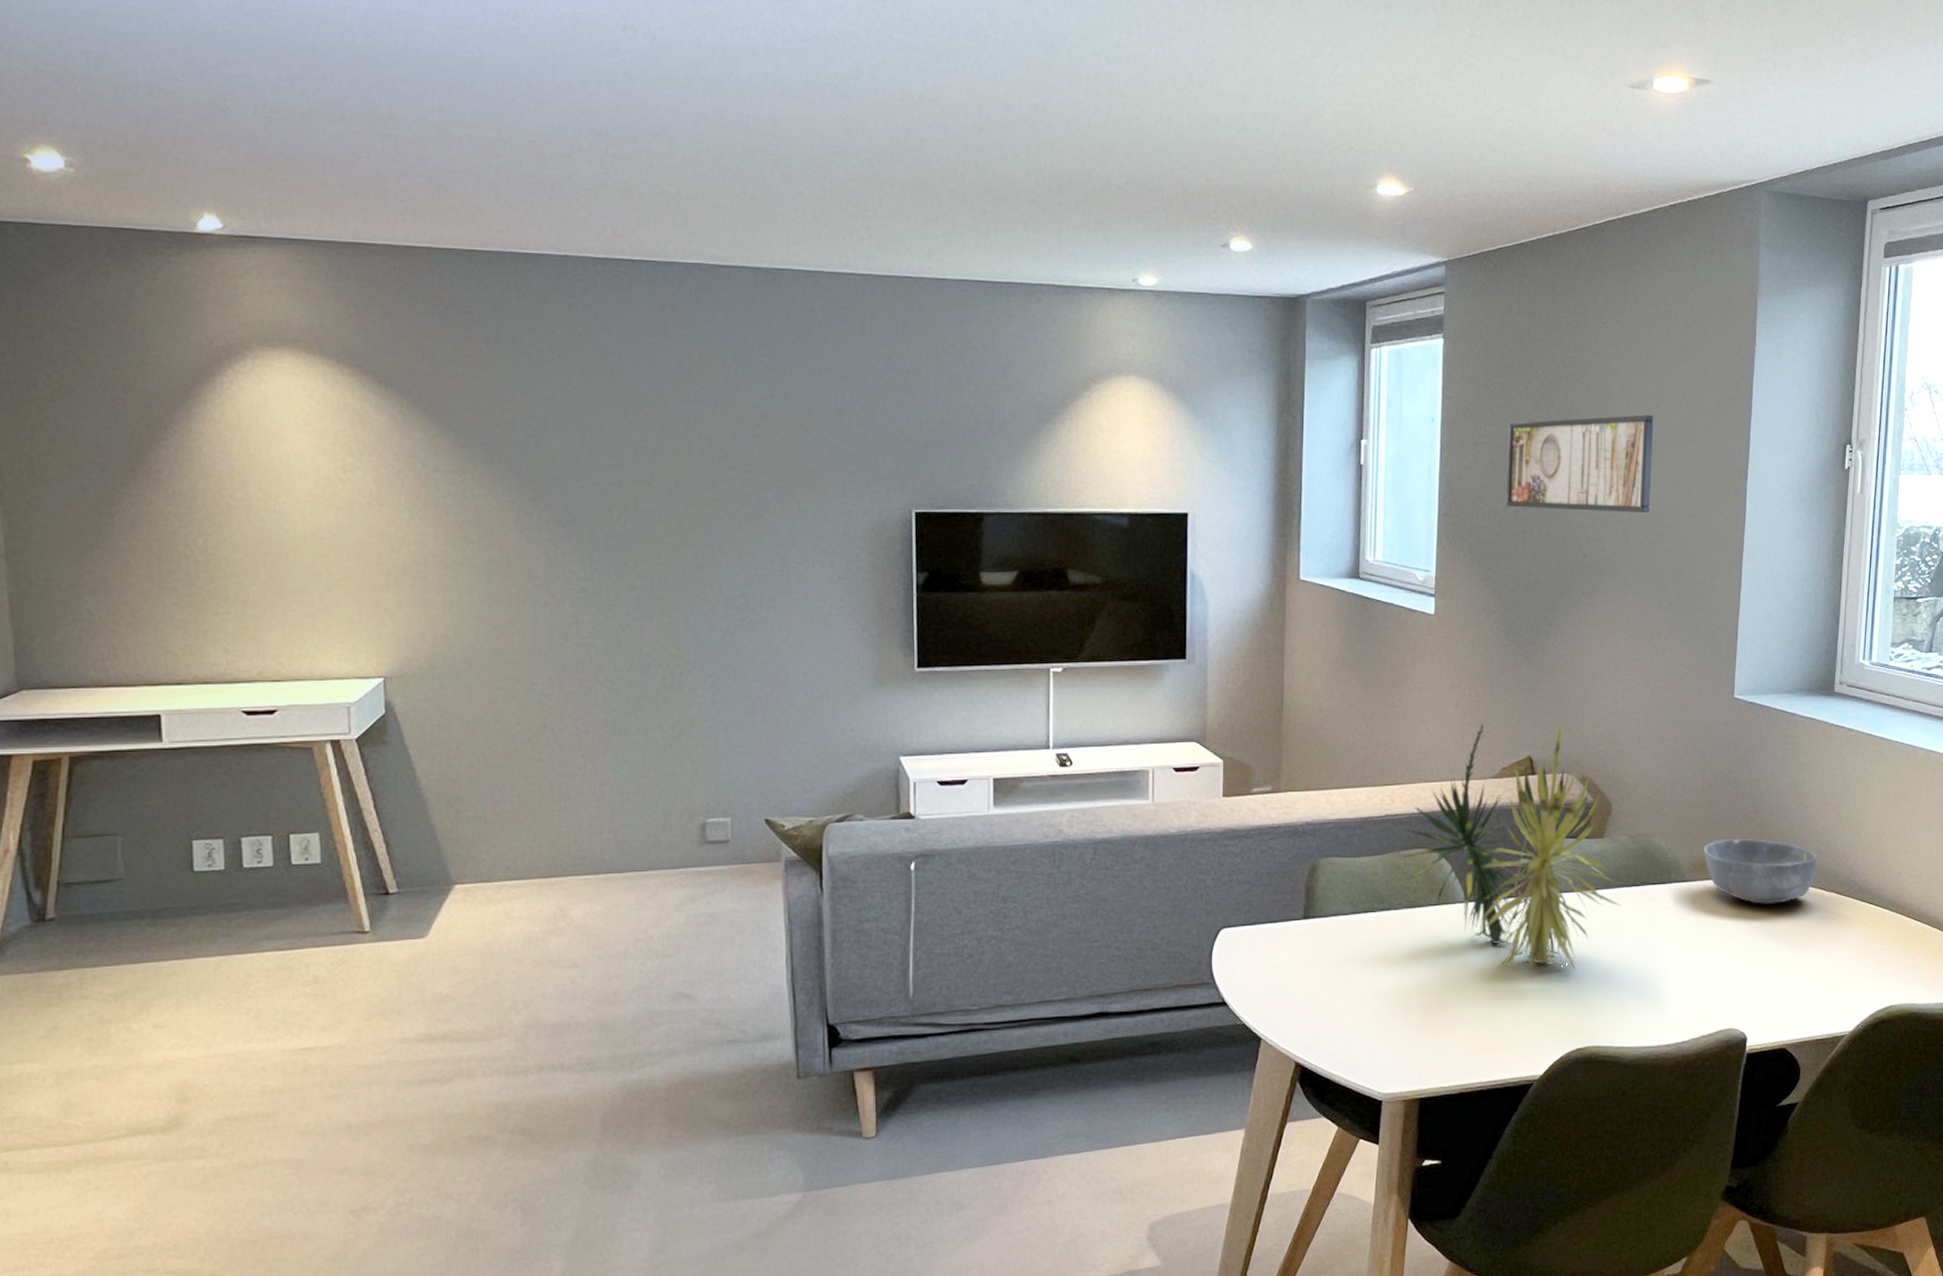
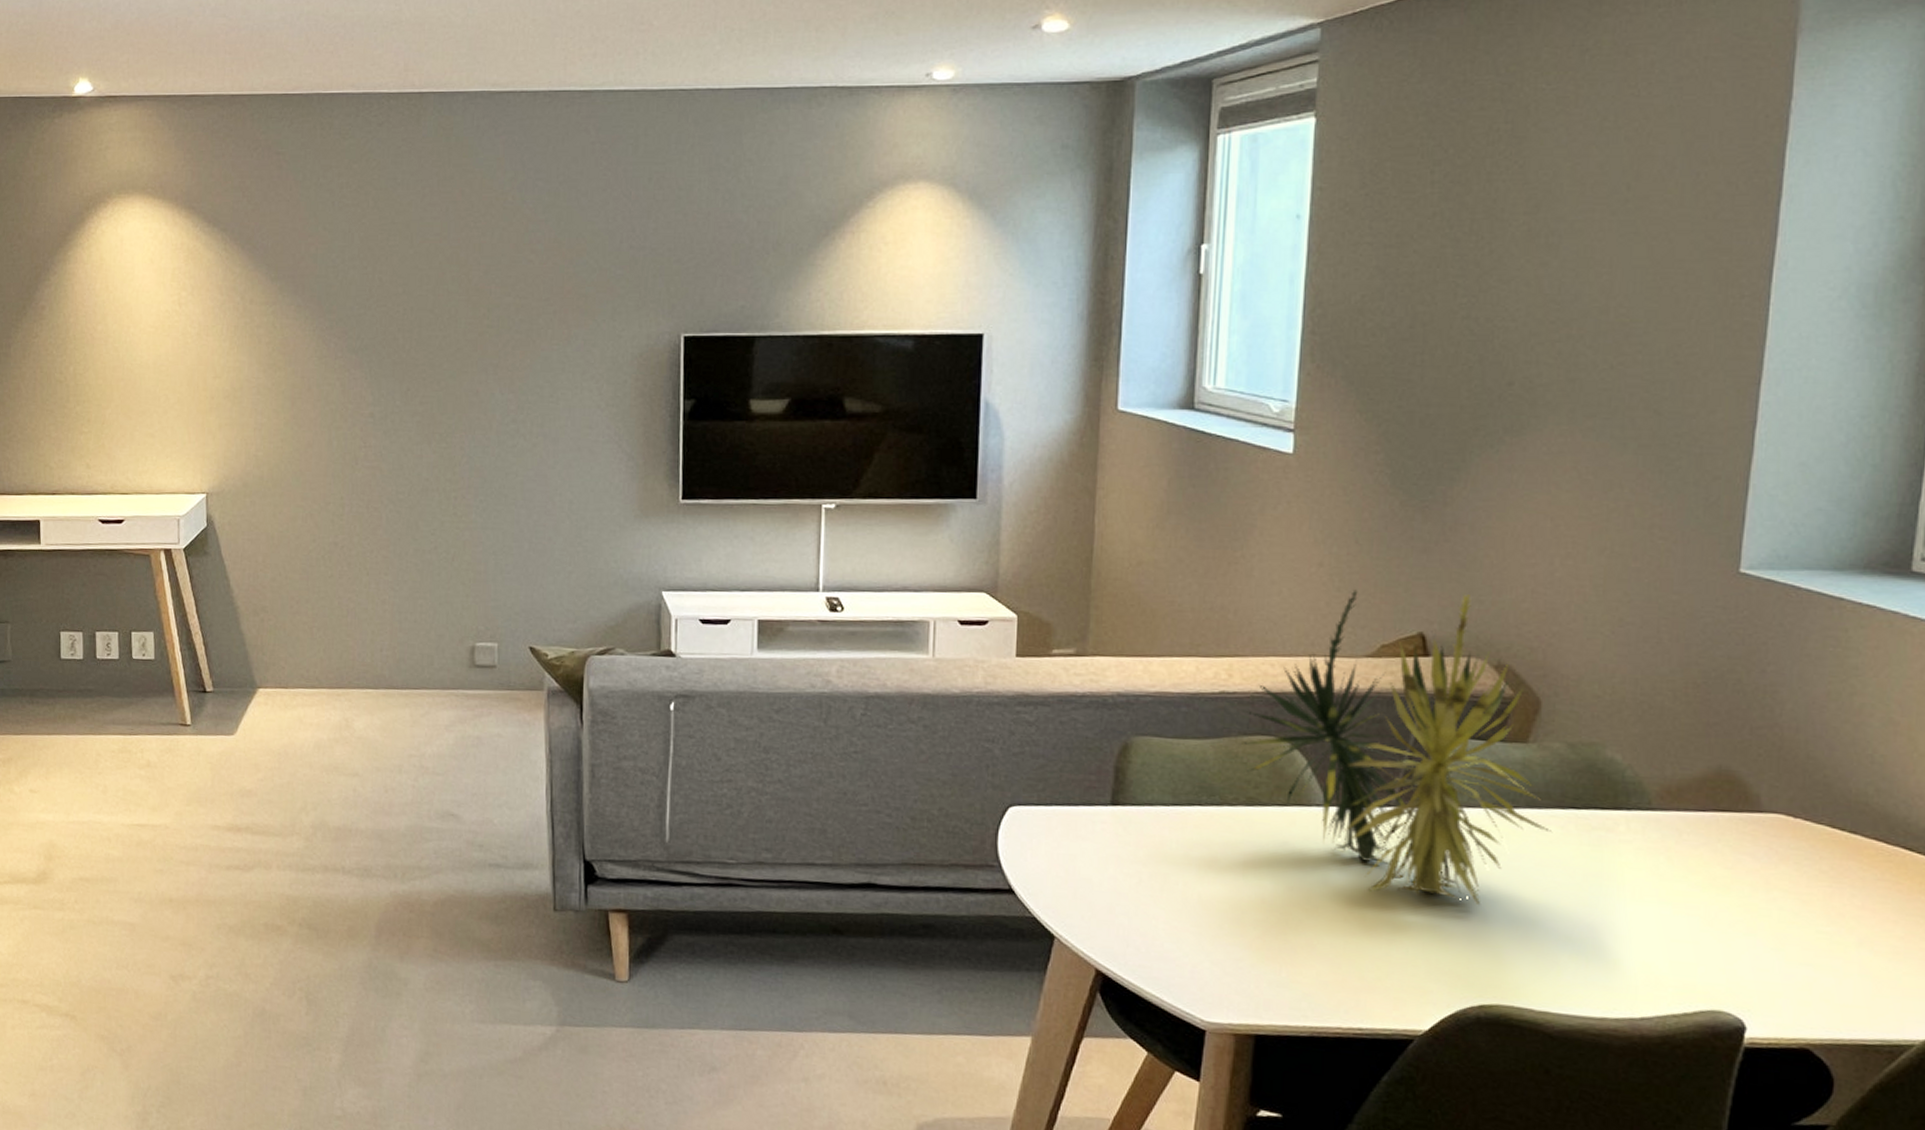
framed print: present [1507,415,1654,514] -> none [1398,199,1623,328]
bowl: present [1703,838,1818,905] -> none [1682,760,1874,854]

